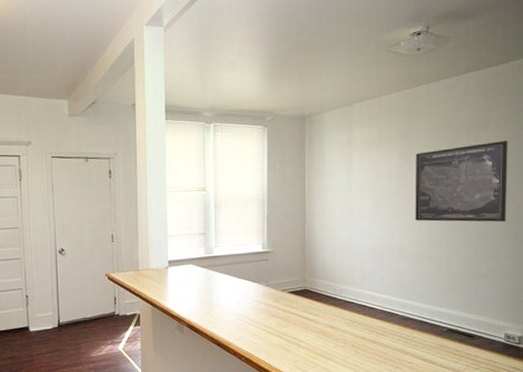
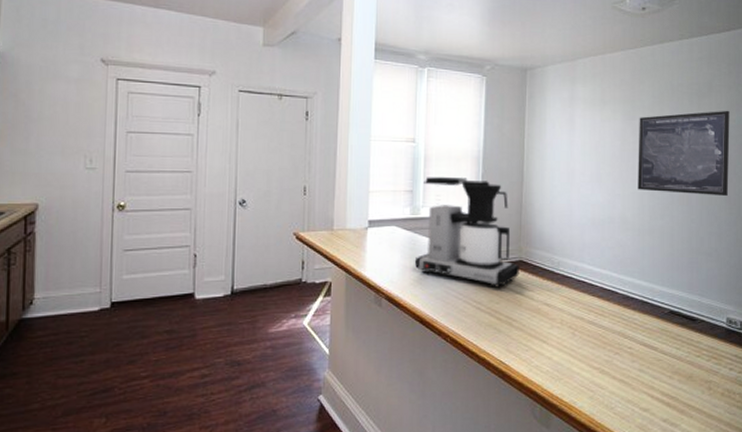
coffee maker: none [210,219,305,314] -> present [414,176,519,288]

